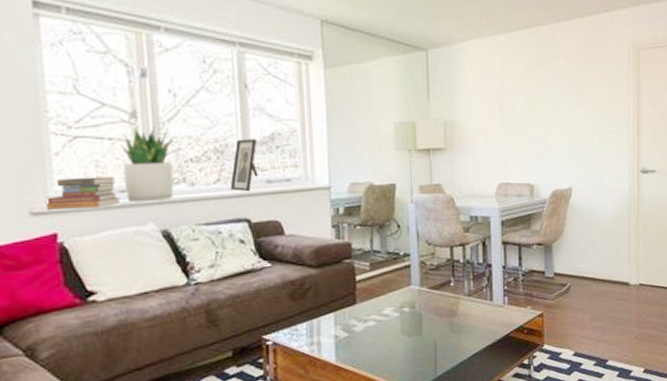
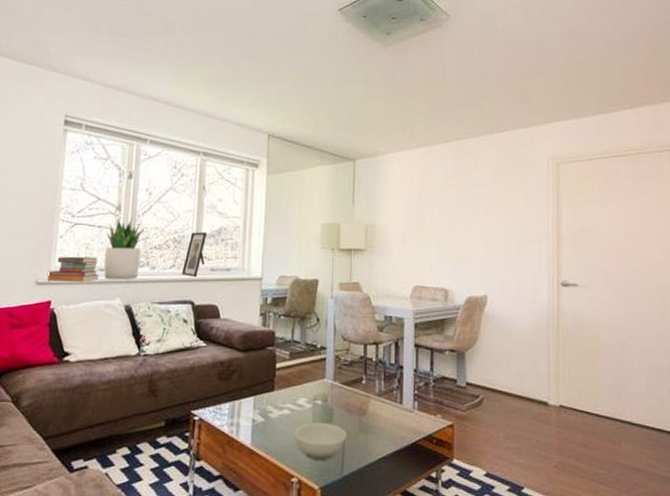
bowl: none [382,328,438,366] -> present [294,422,347,461]

